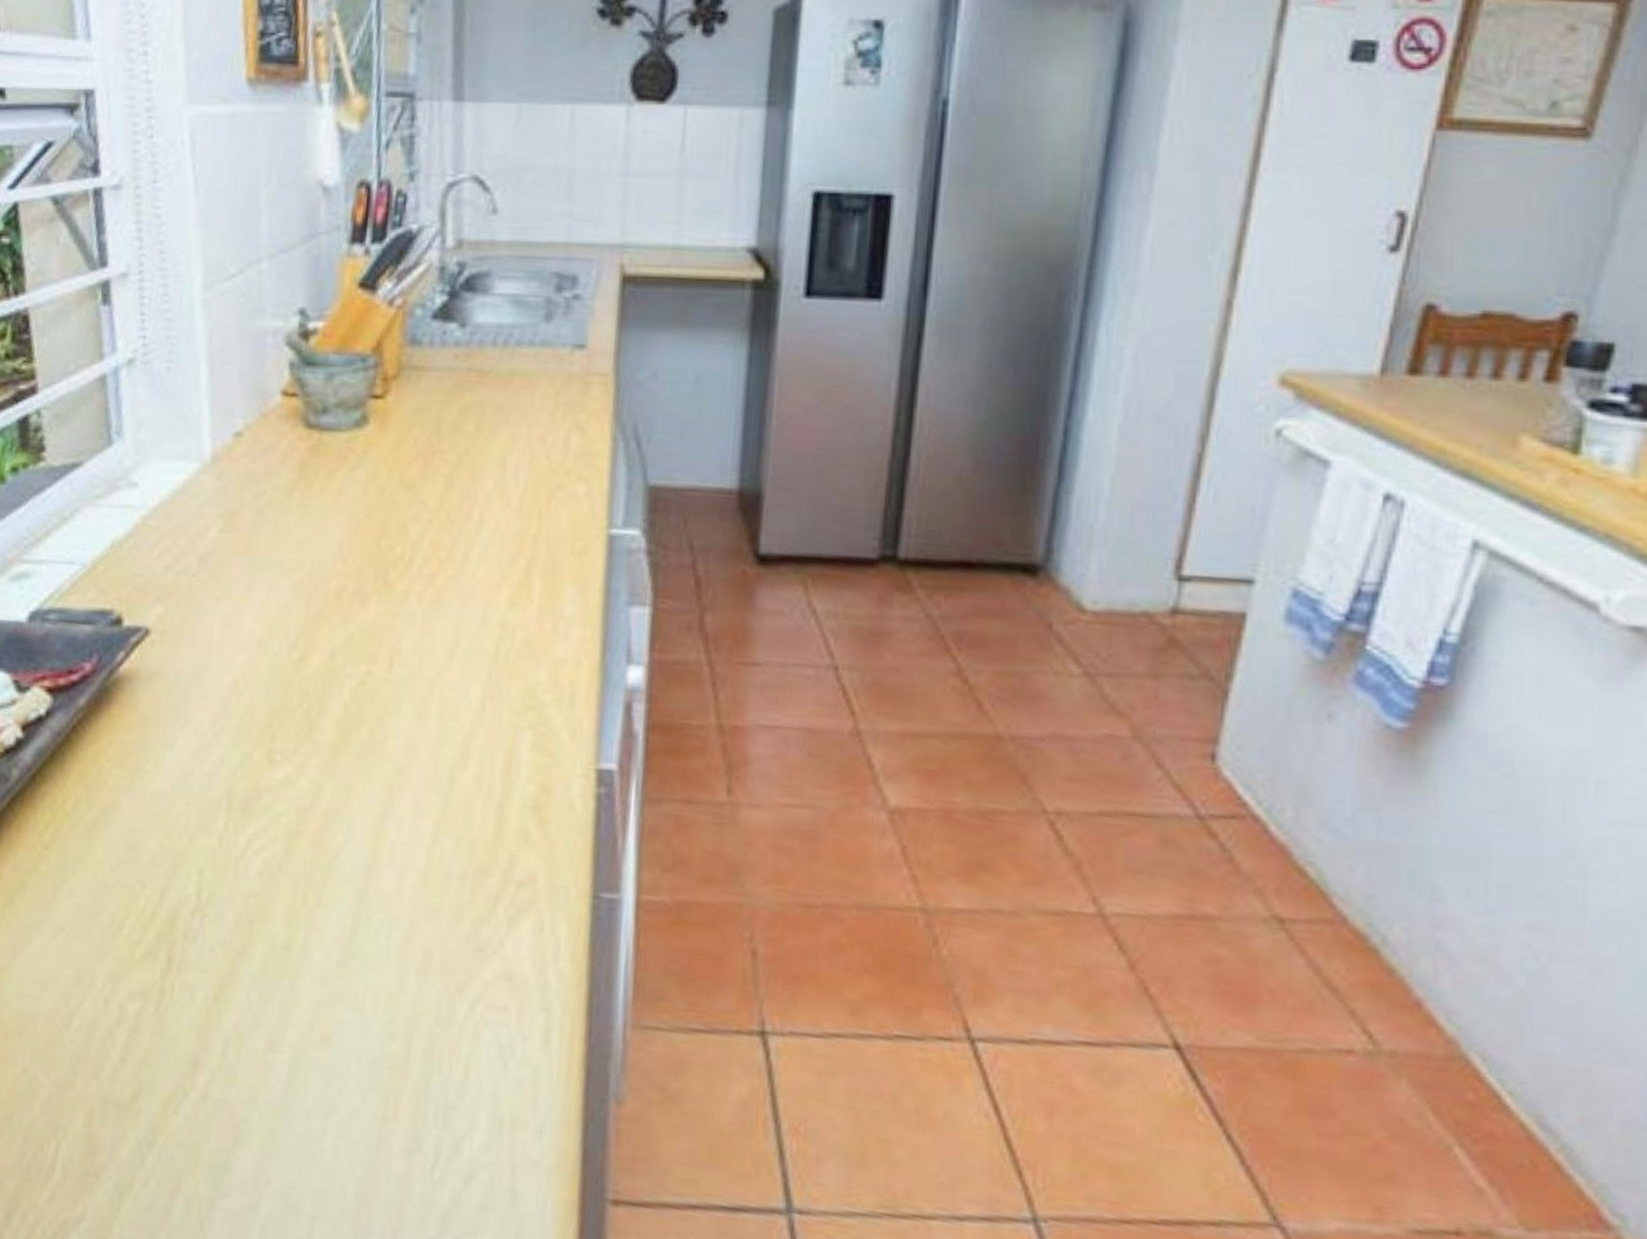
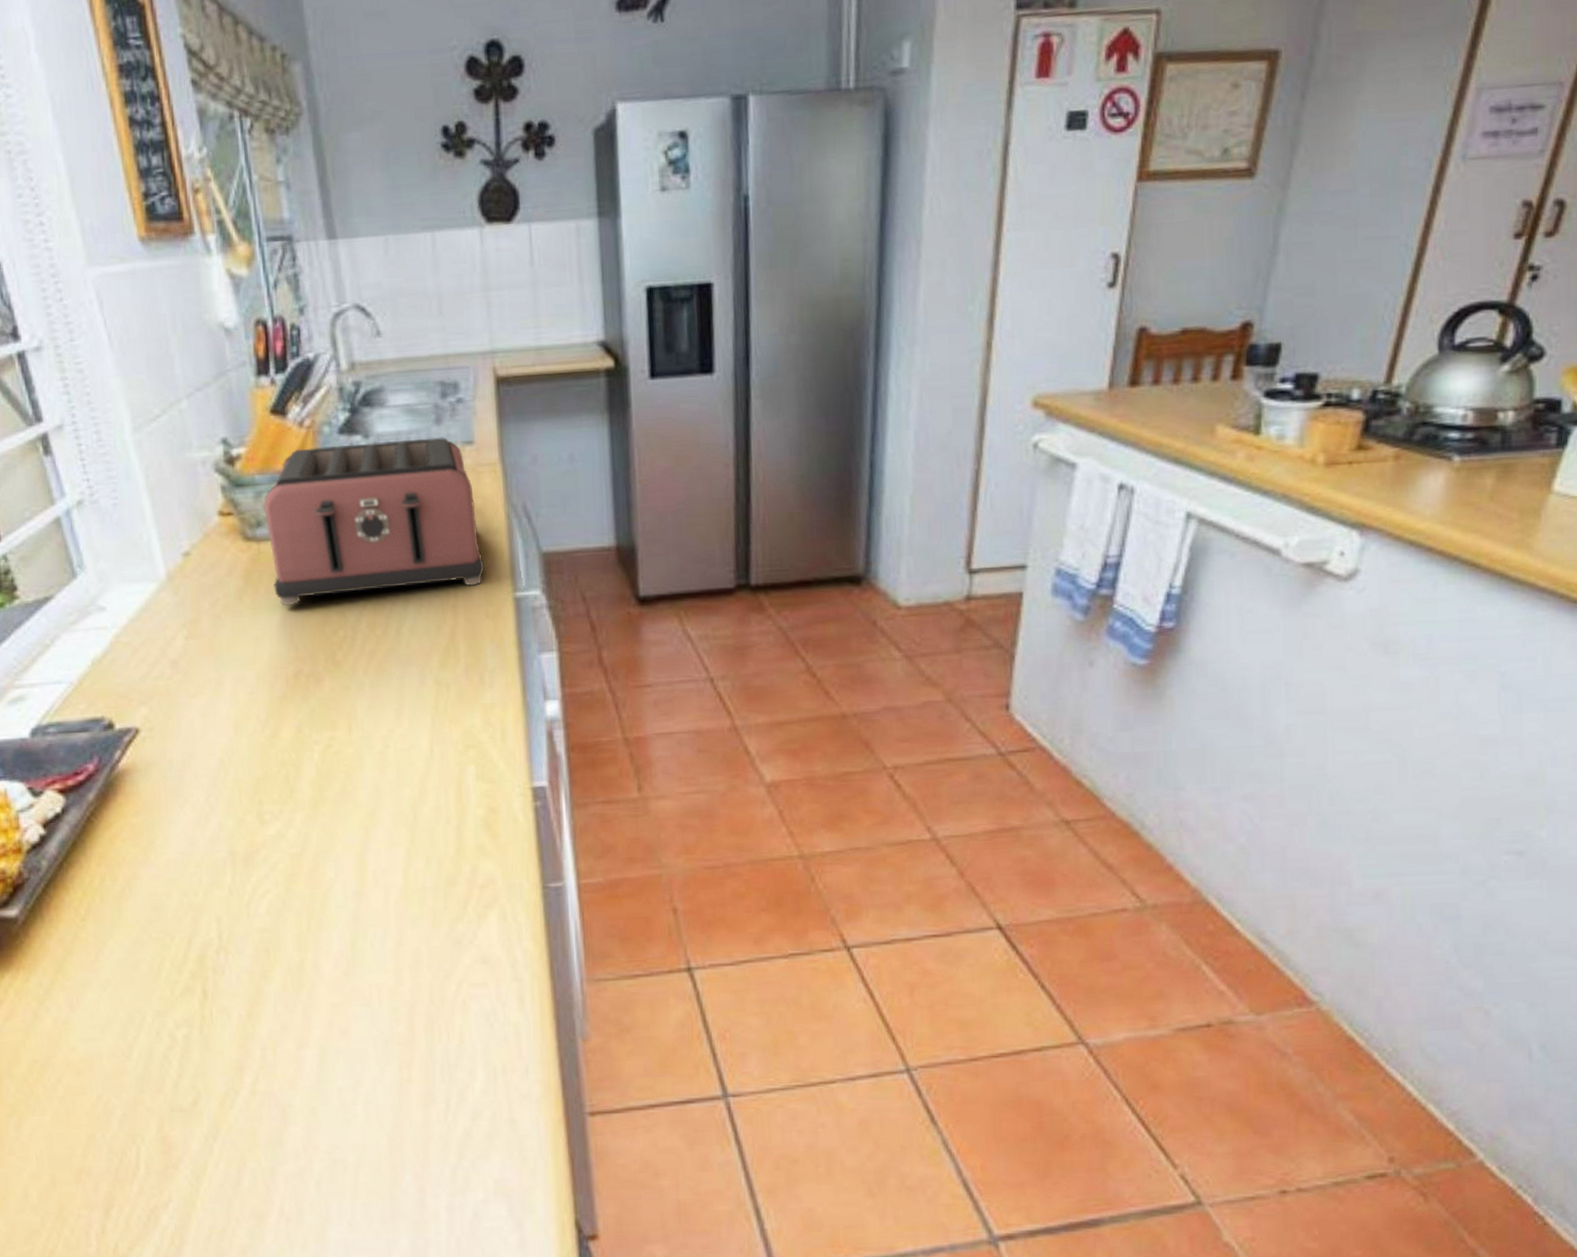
toaster: none [330,330,579,514] -> present [263,437,485,606]

